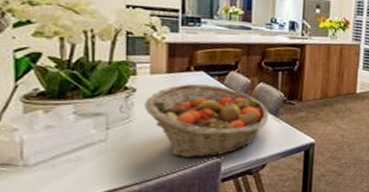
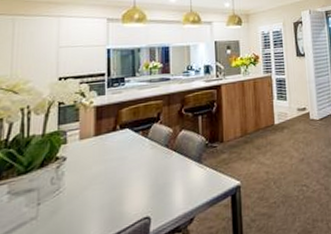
fruit basket: present [144,84,269,158] -> none [73,140,193,224]

